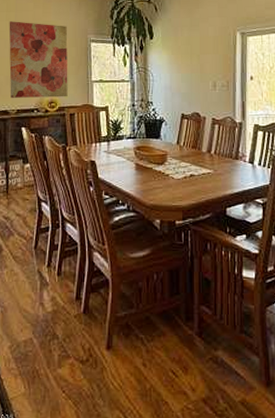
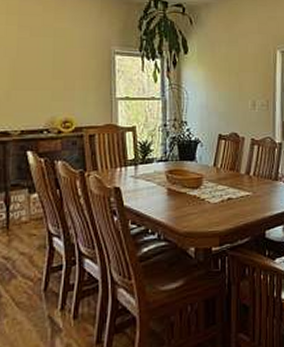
wall art: present [9,21,68,98] -> none [9,26,87,117]

